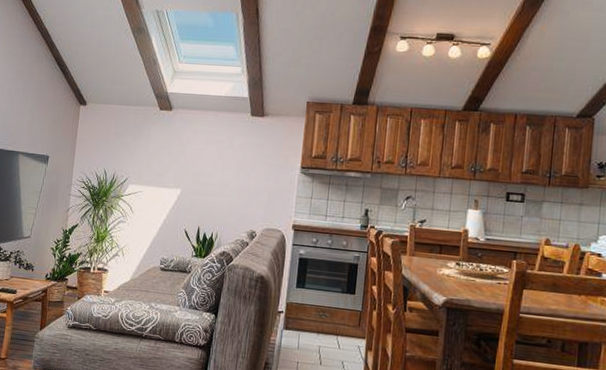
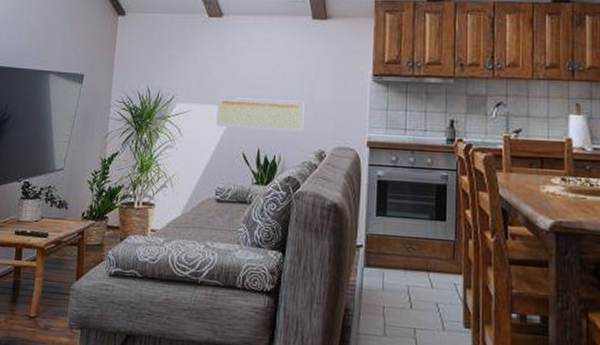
wall art: none [163,181,240,214] -> present [216,97,305,132]

